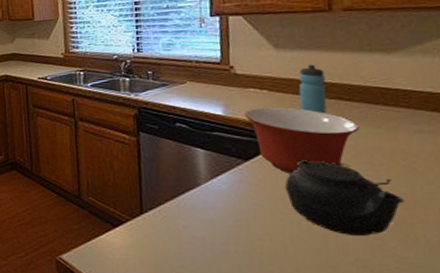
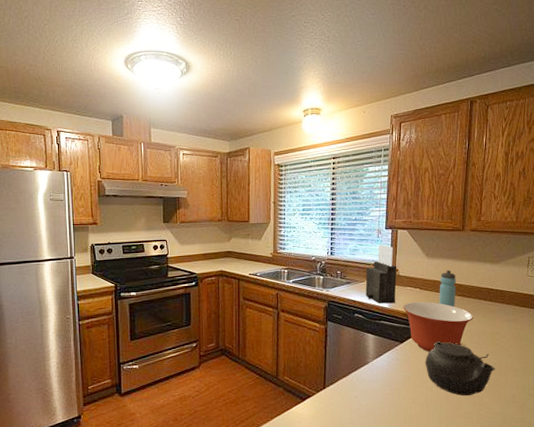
knife block: none [187,35,234,111] -> present [365,244,397,304]

